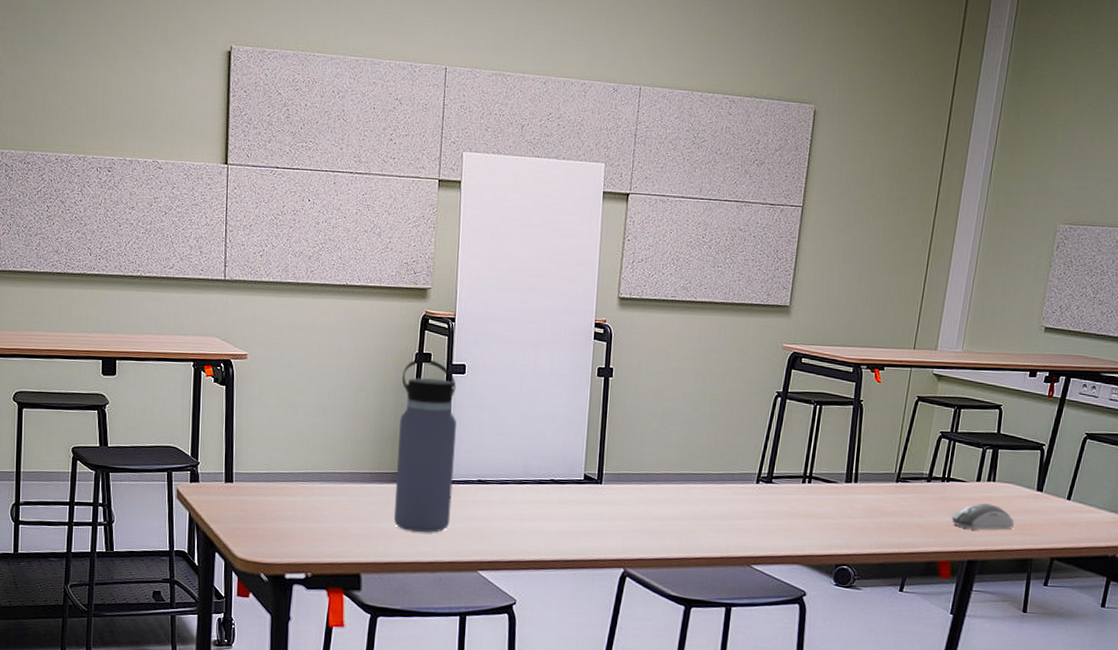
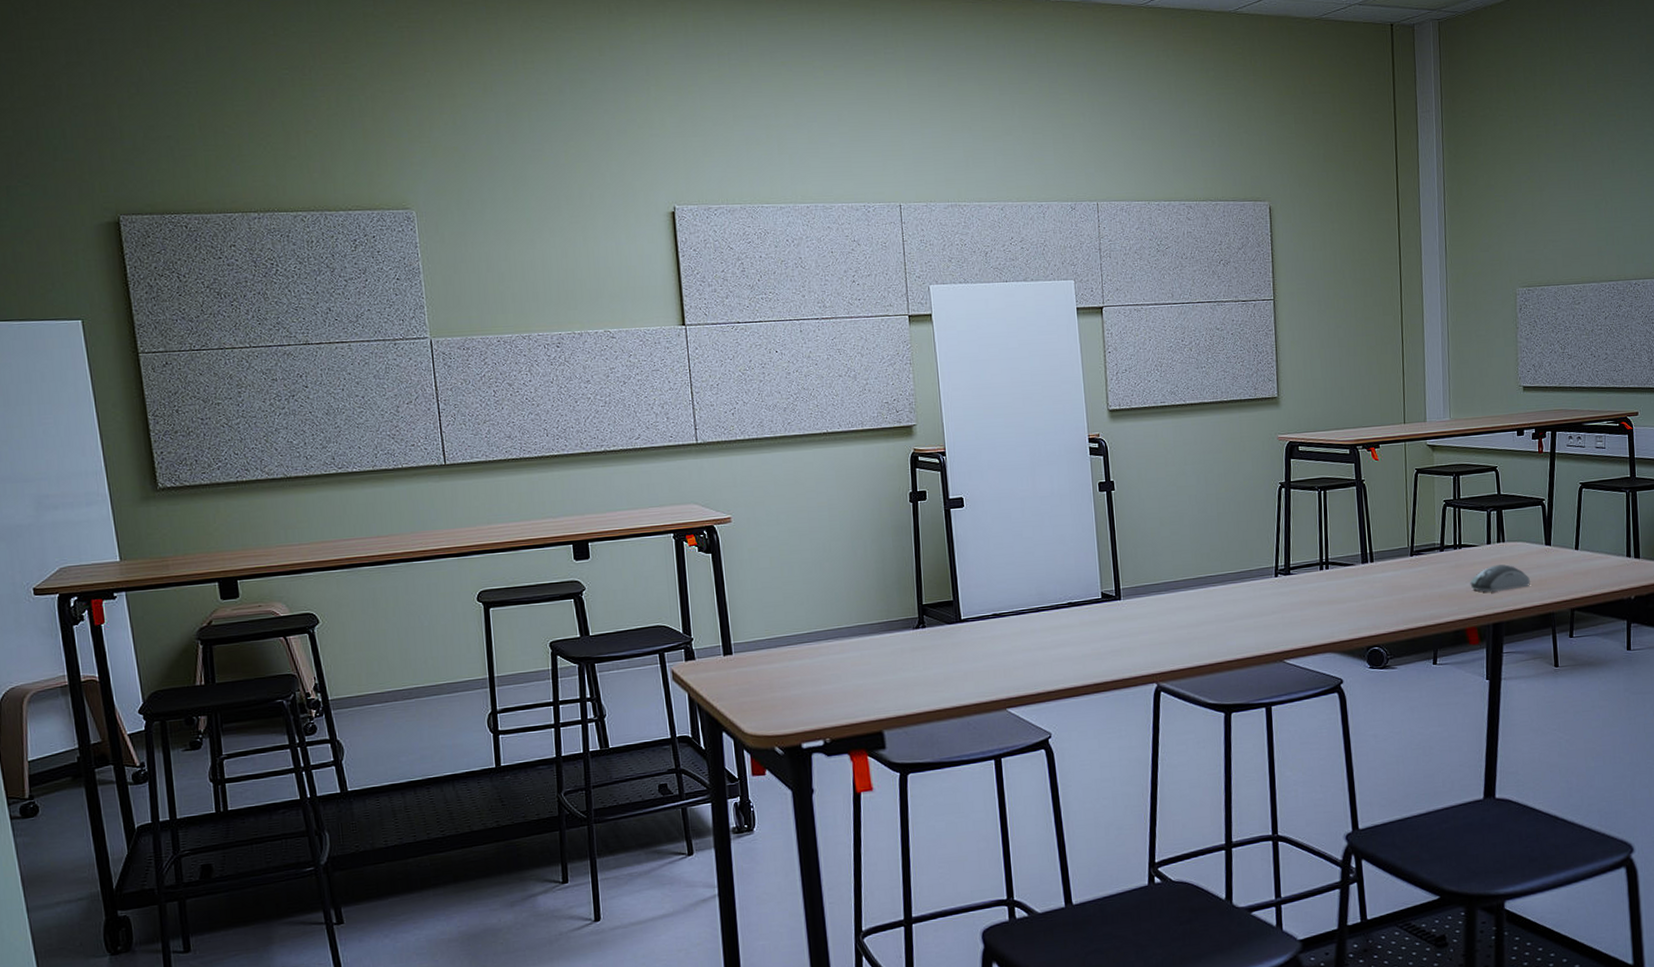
water bottle: present [393,358,457,533] -> none [898,497,970,678]

